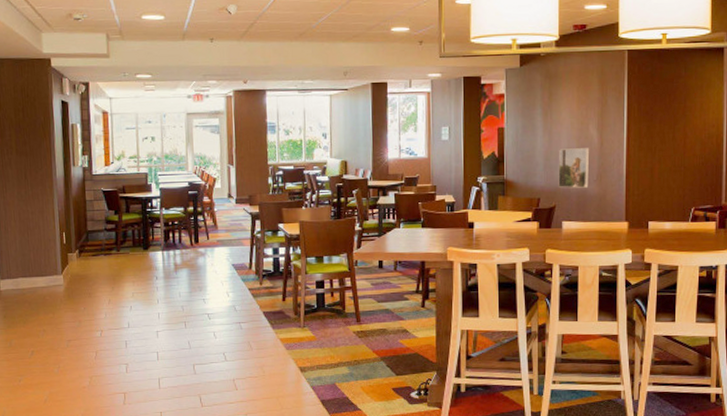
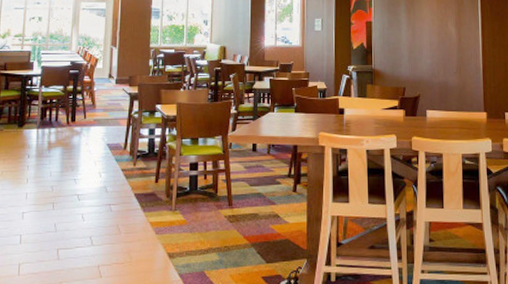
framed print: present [558,148,590,188] -> none [421,43,450,79]

